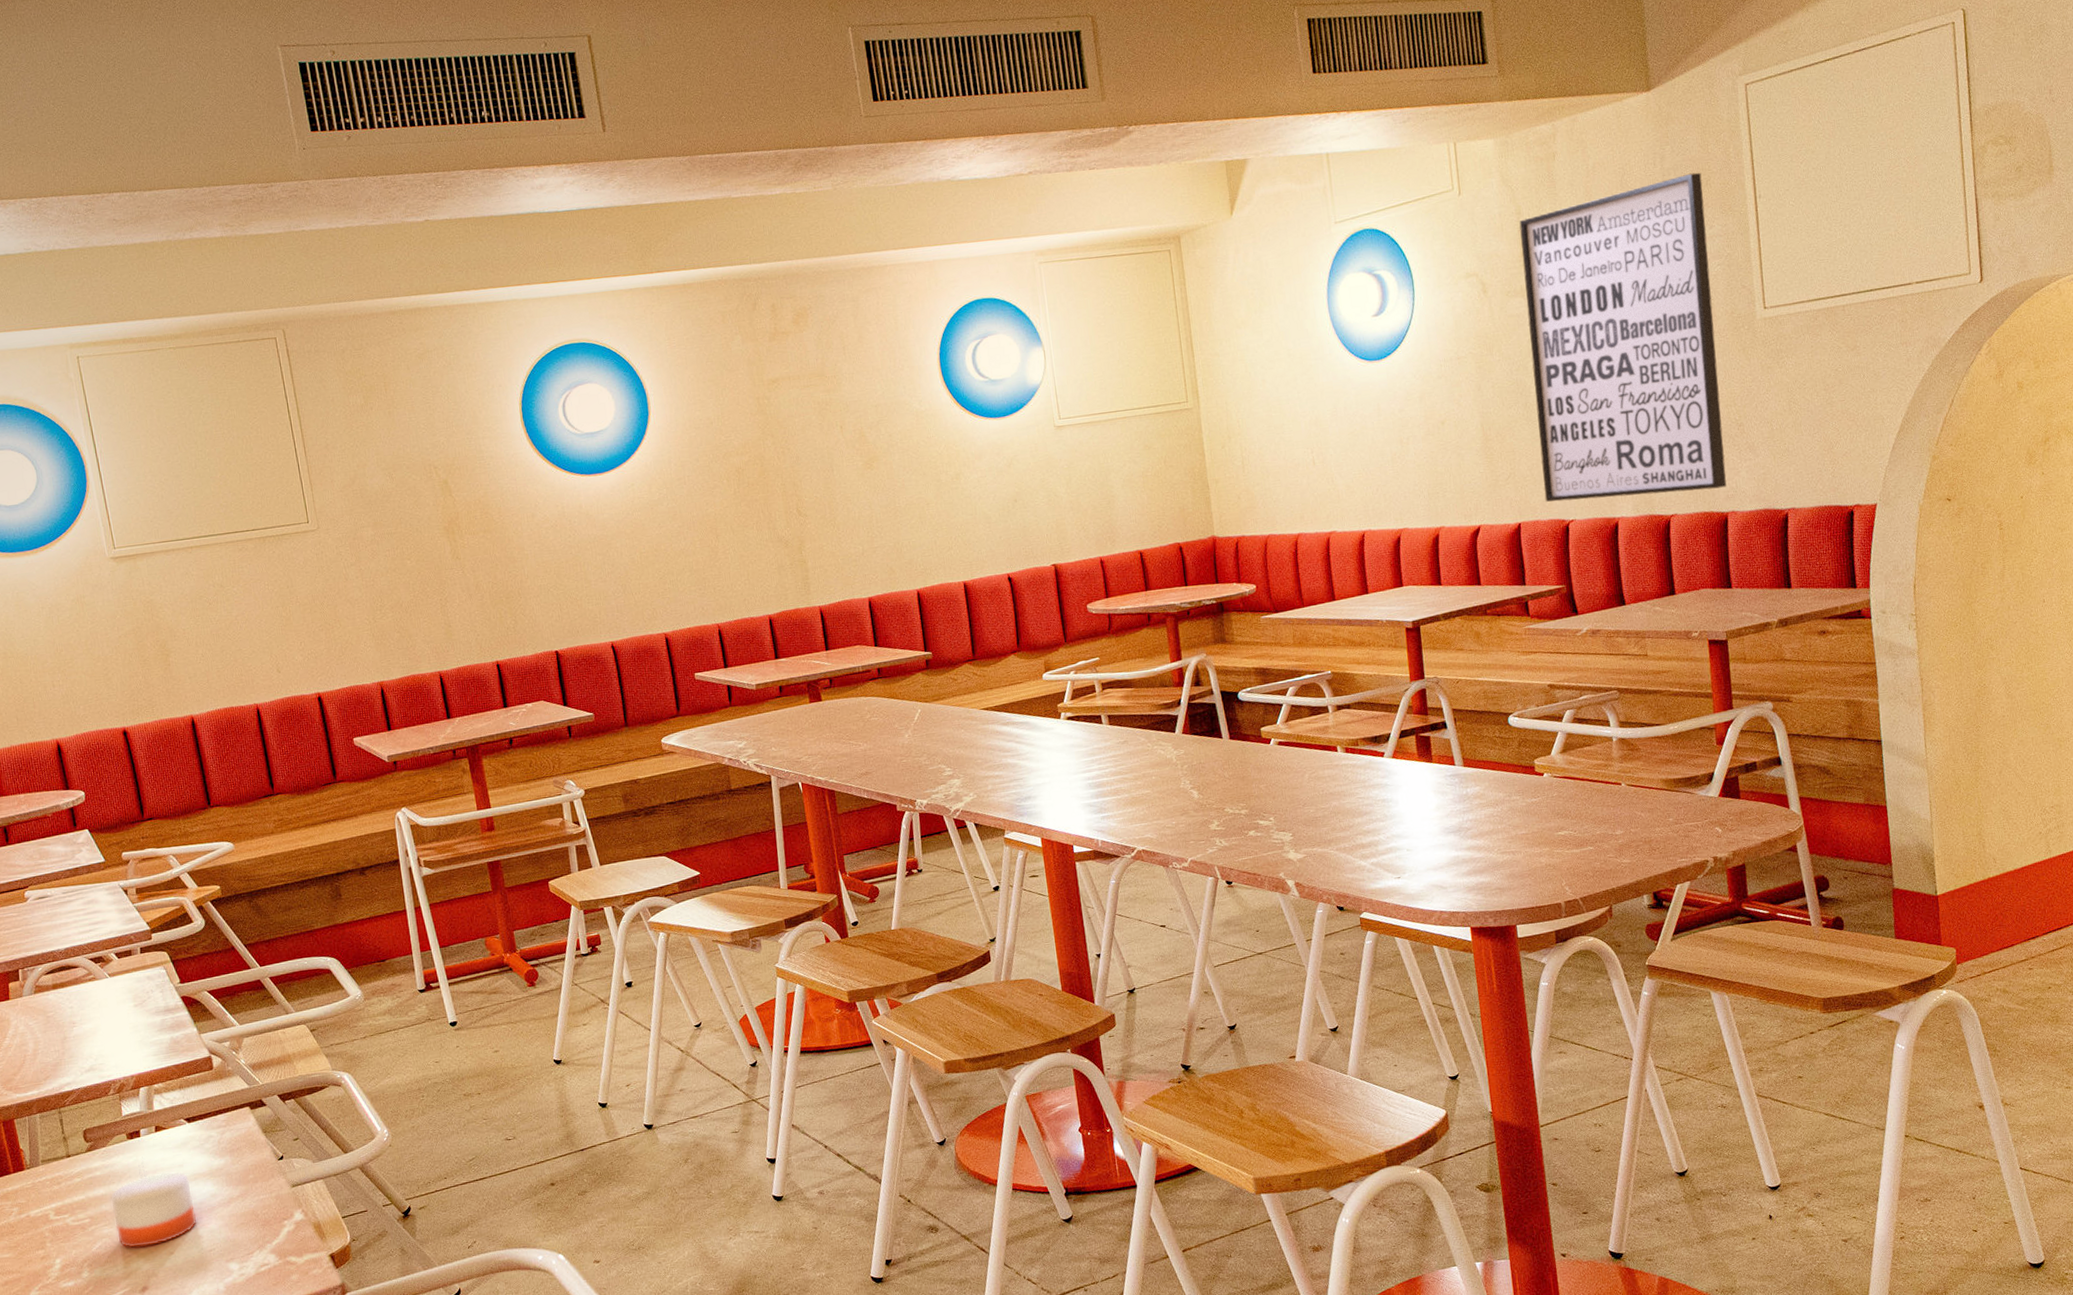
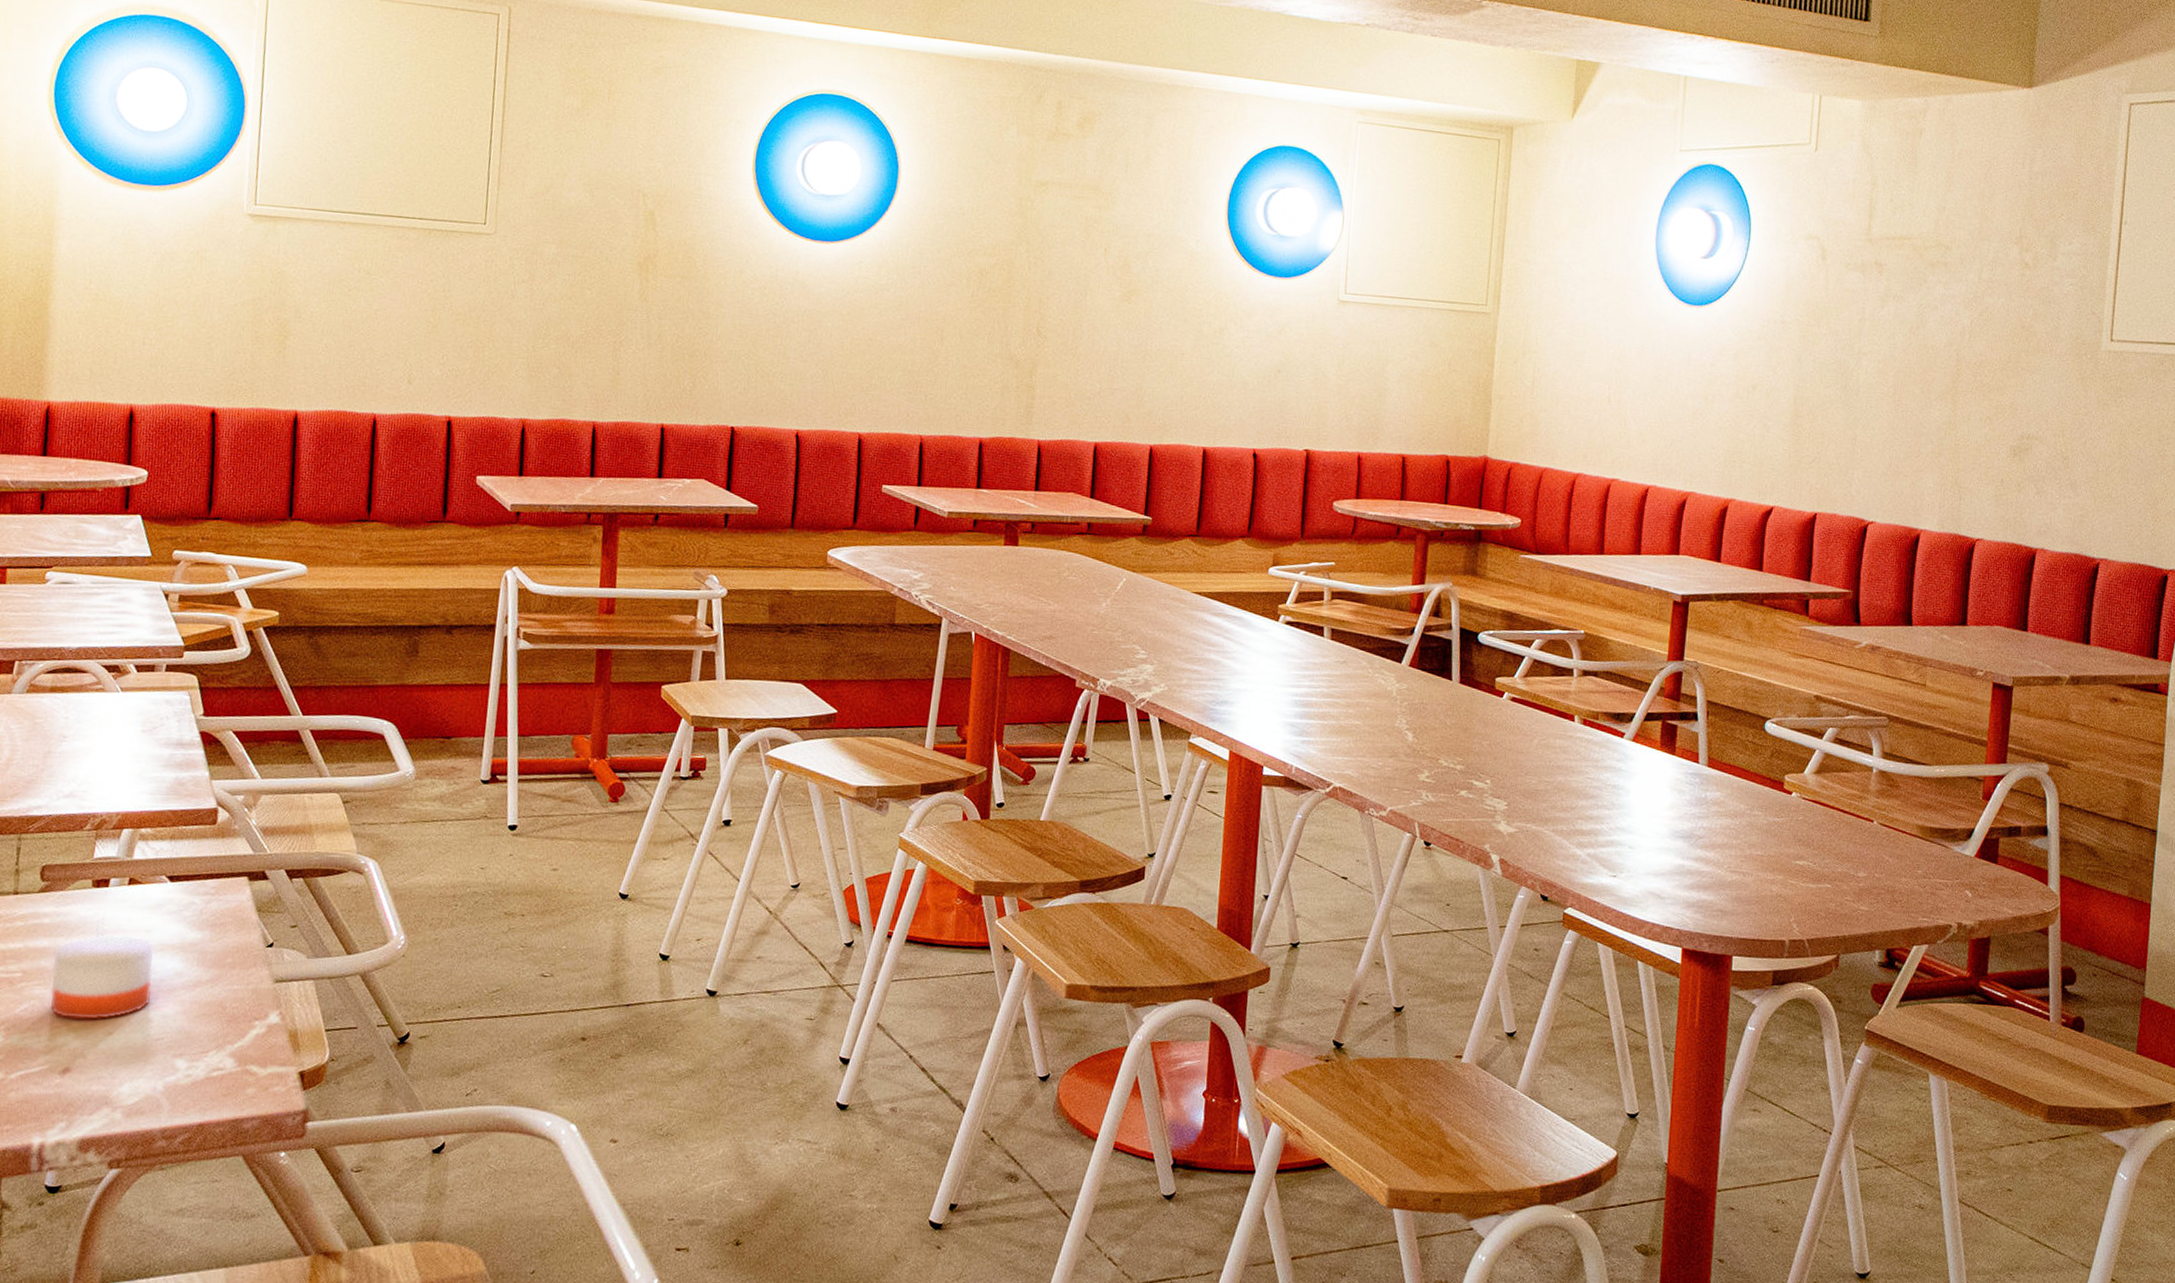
wall art: present [1519,172,1727,502] -> none [1847,182,2070,522]

